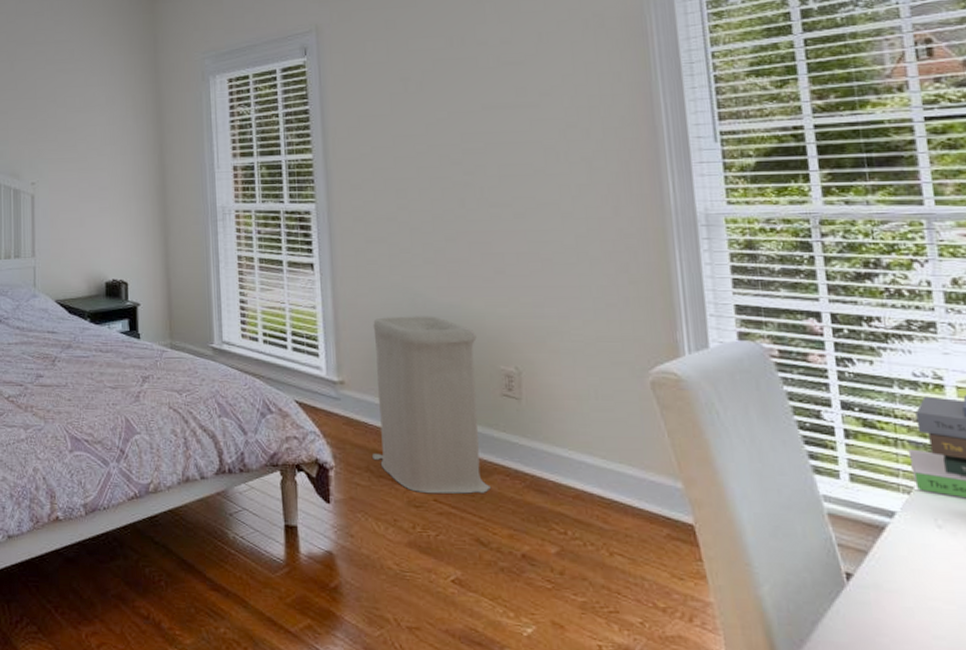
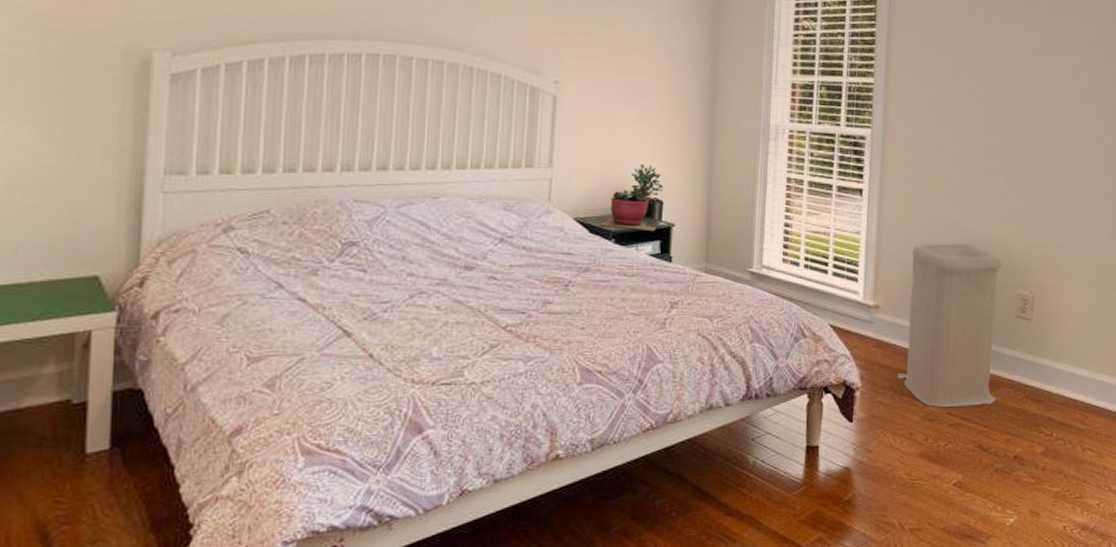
succulent plant: none [77,250,128,310] -> present [600,164,664,230]

